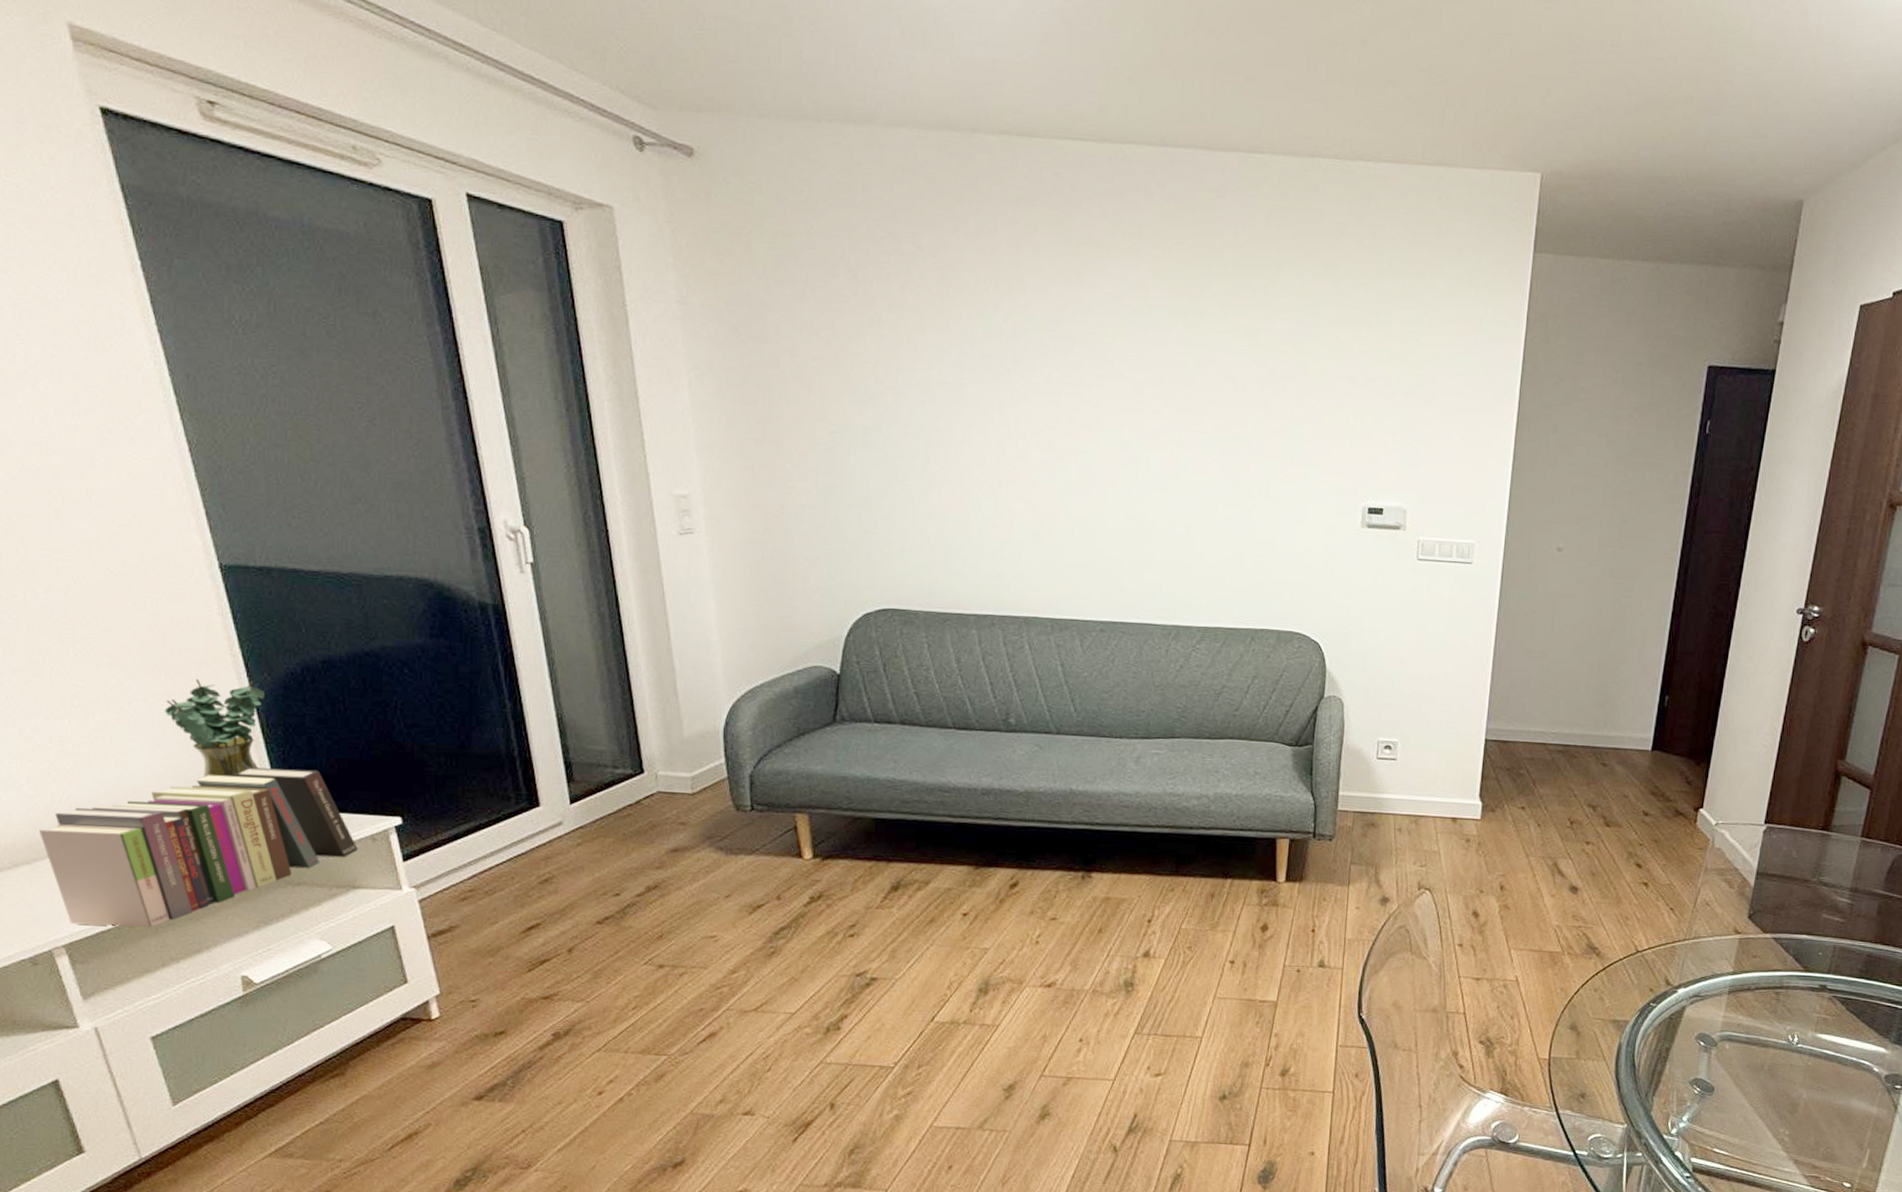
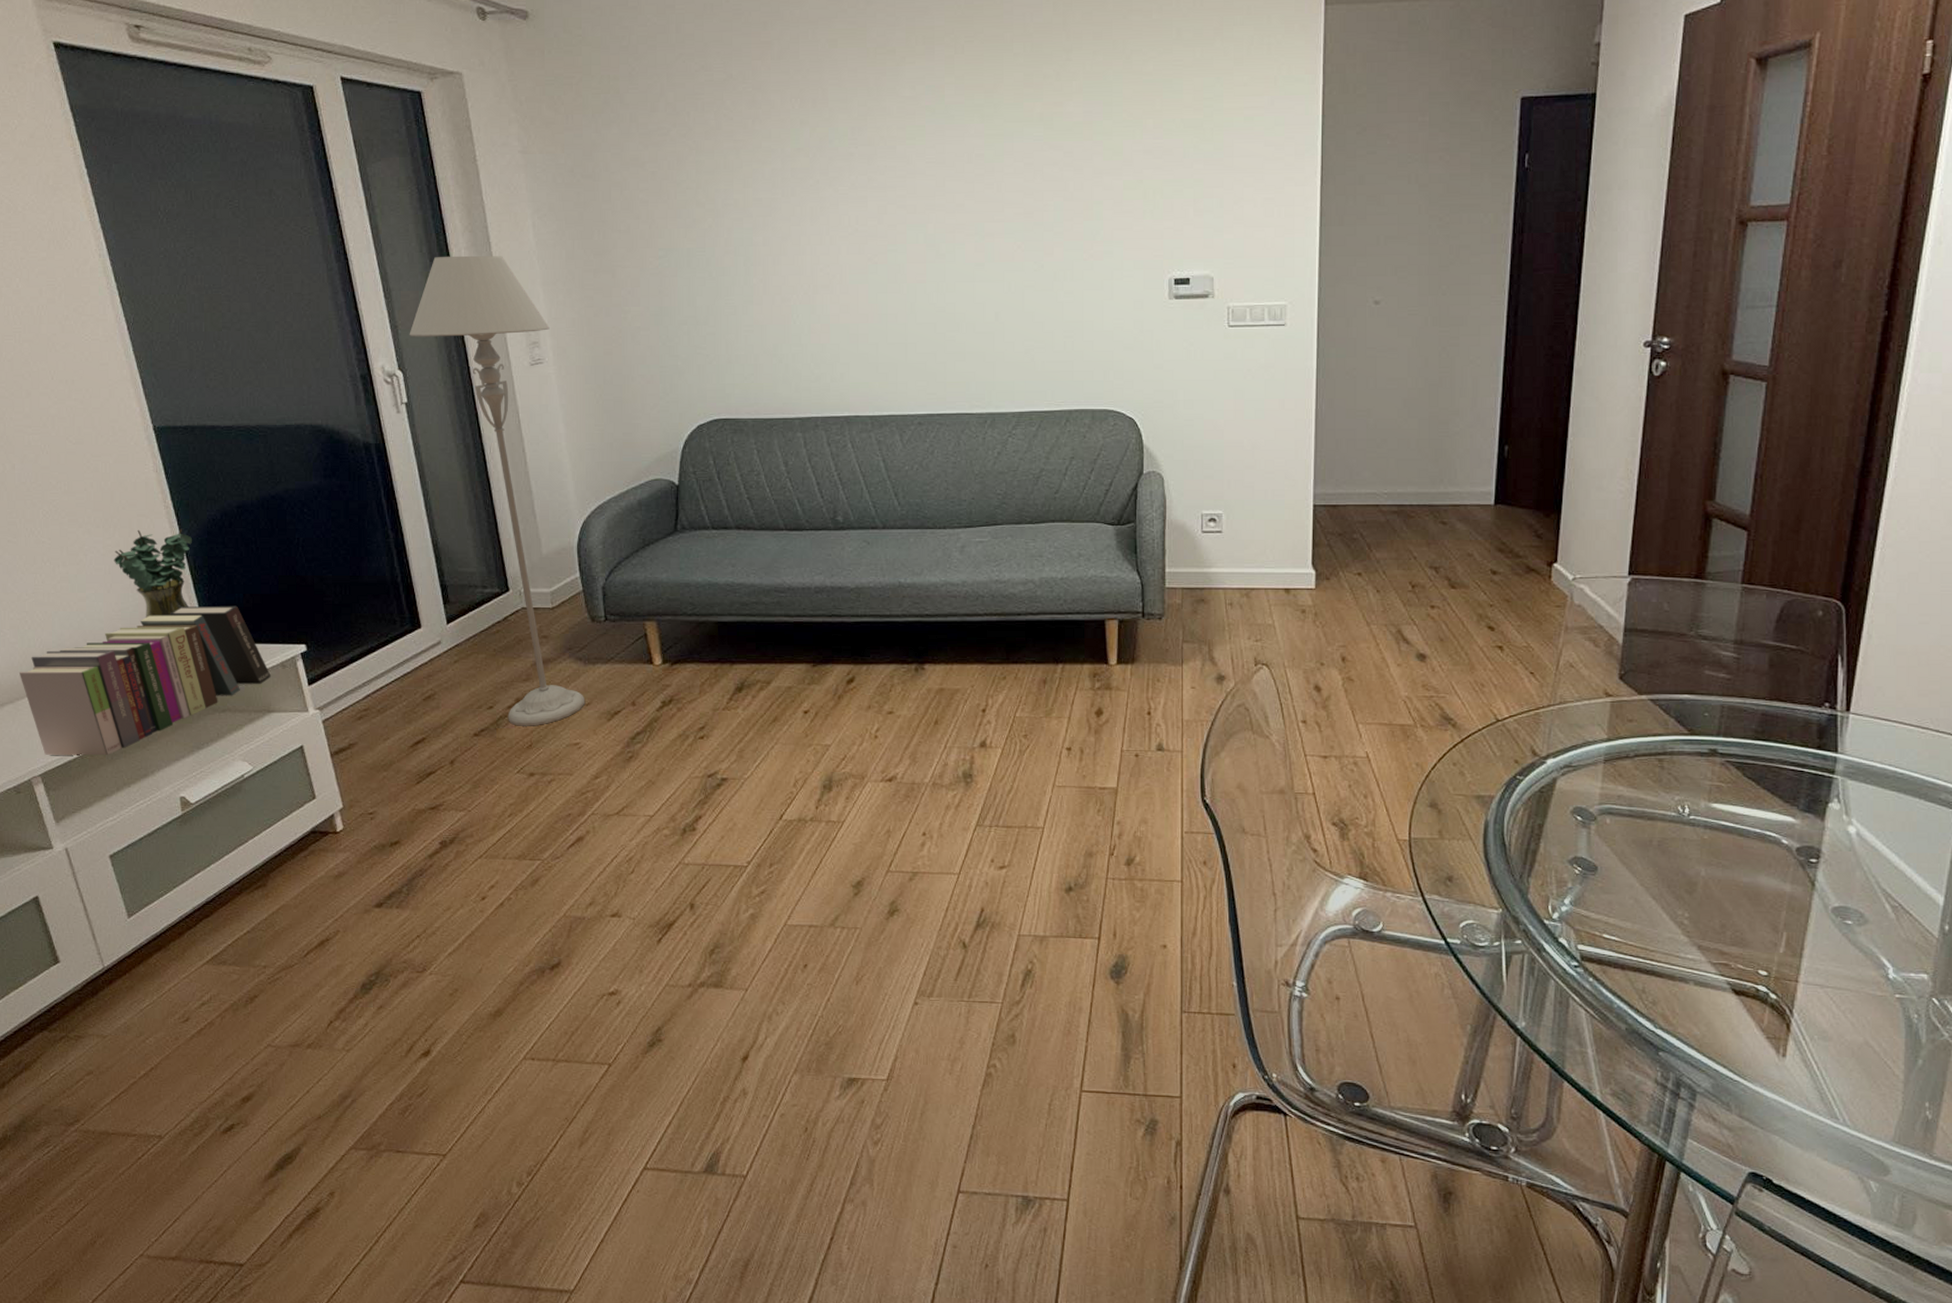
floor lamp: none [538,406,725,917] -> present [409,255,586,726]

